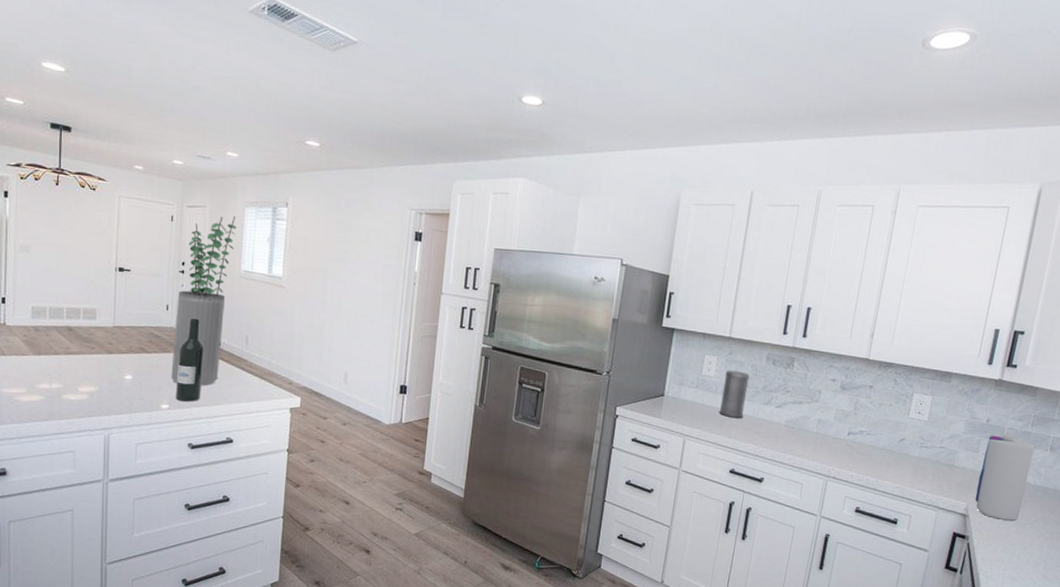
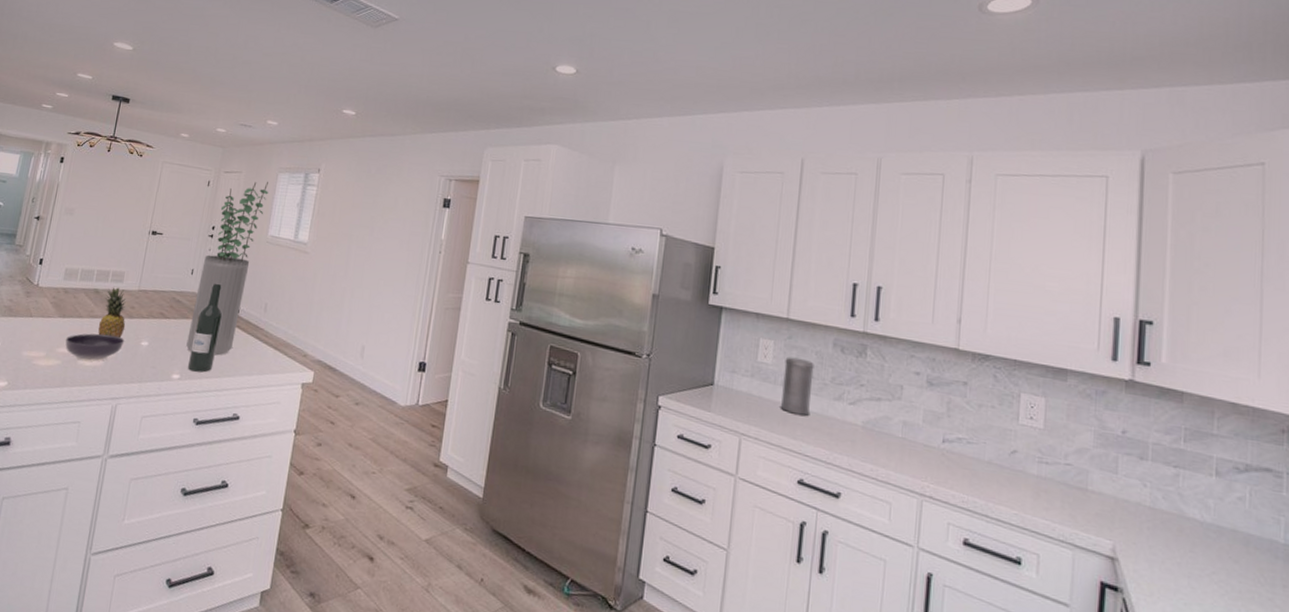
bowl: none [44,369,107,396] -> present [65,333,125,362]
fruit: none [77,324,106,373] -> present [98,287,126,339]
paper towel holder: present [975,434,1035,521] -> none [1123,449,1194,570]

